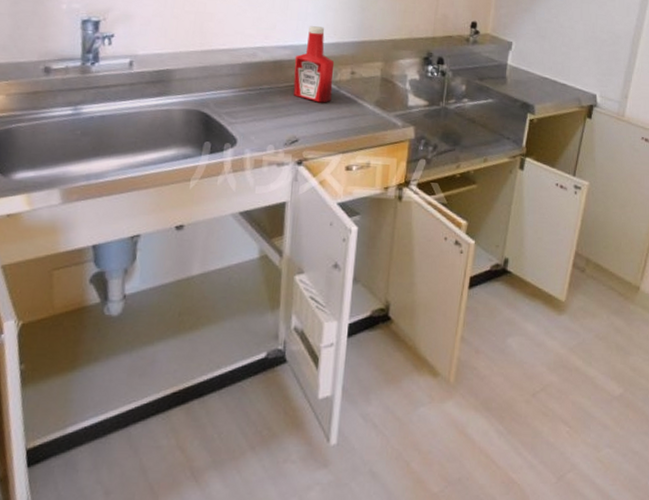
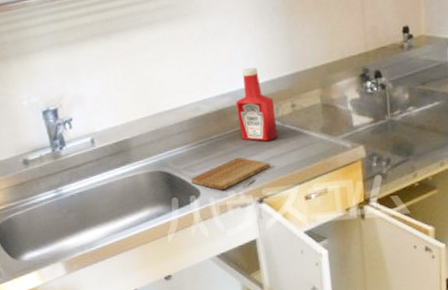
cutting board: none [229,112,318,144] -> present [190,157,271,191]

